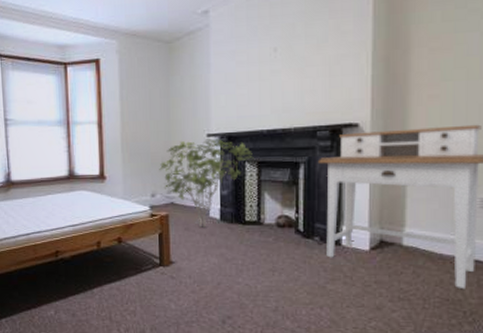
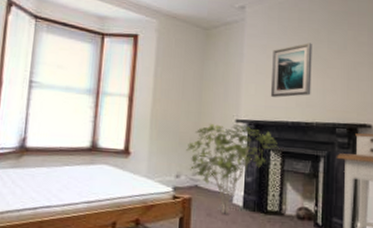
wall art: none [241,40,288,106] -> present [270,42,312,98]

